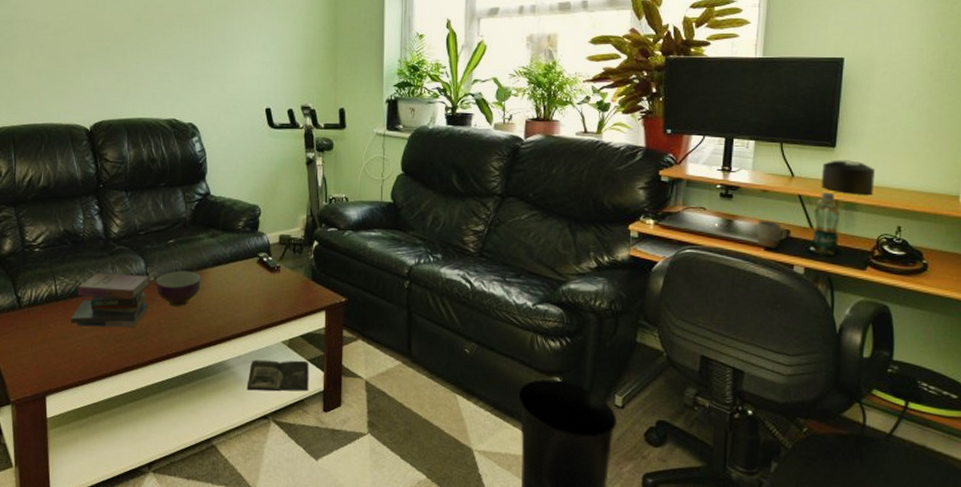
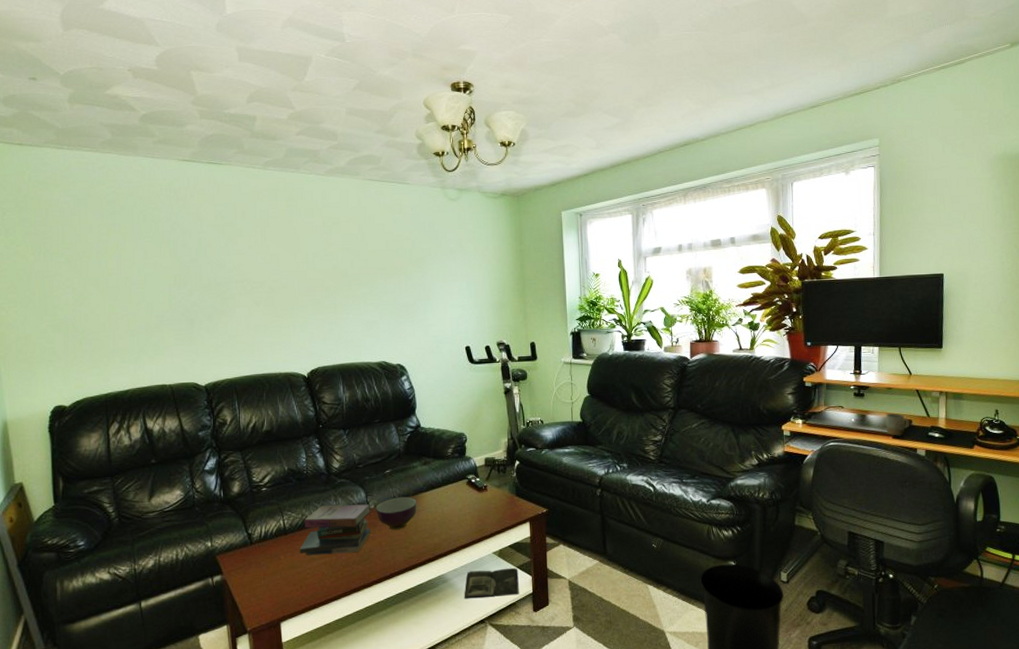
bottle: present [813,192,840,257] -> none [929,385,951,440]
speaker: present [821,160,875,194] -> none [933,358,975,386]

